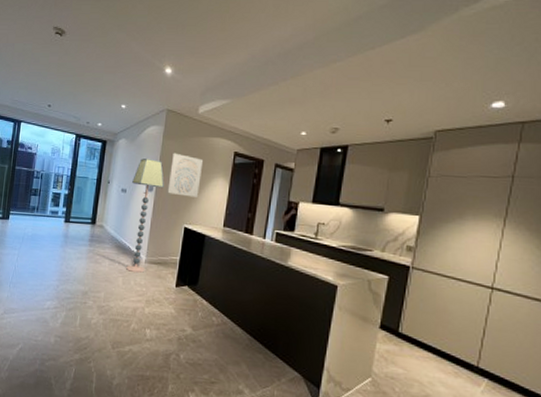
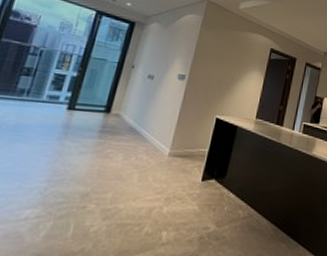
floor lamp: present [126,157,164,273] -> none [144,45,199,167]
wall art: present [167,152,204,197] -> none [201,43,241,89]

